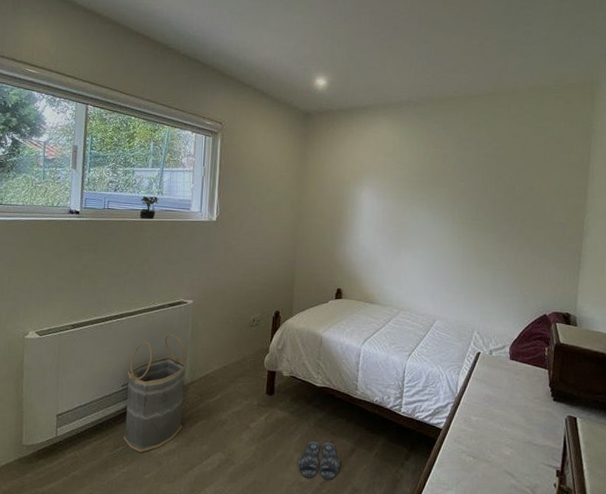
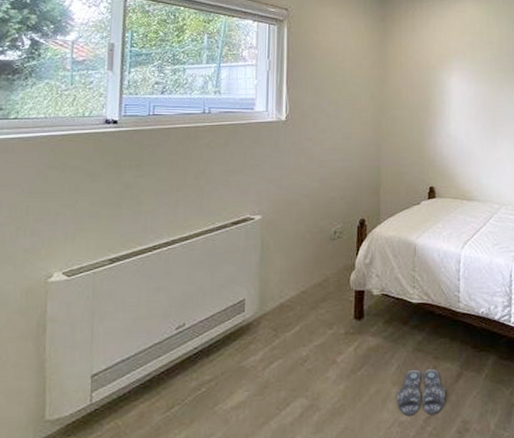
basket: present [123,334,187,453] -> none [179,258,256,411]
succulent plant: present [139,196,159,220] -> none [192,96,216,125]

